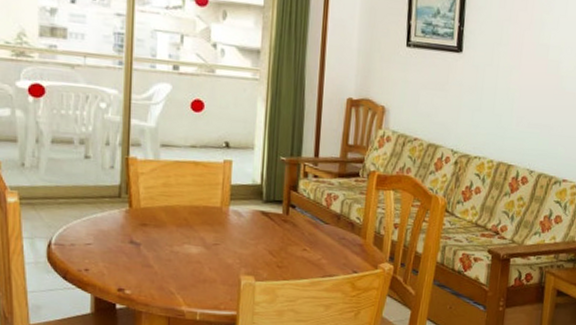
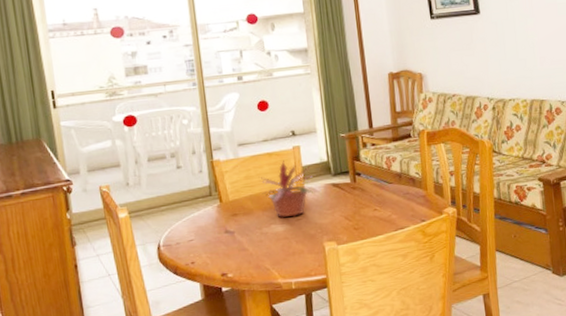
potted plant: none [179,174,241,240] -> present [261,161,313,218]

